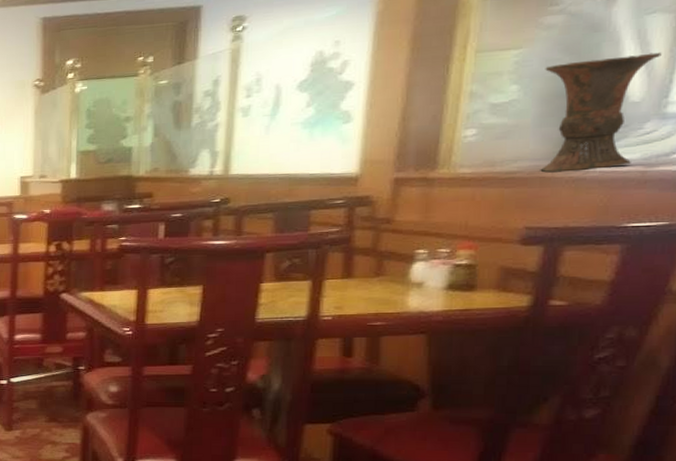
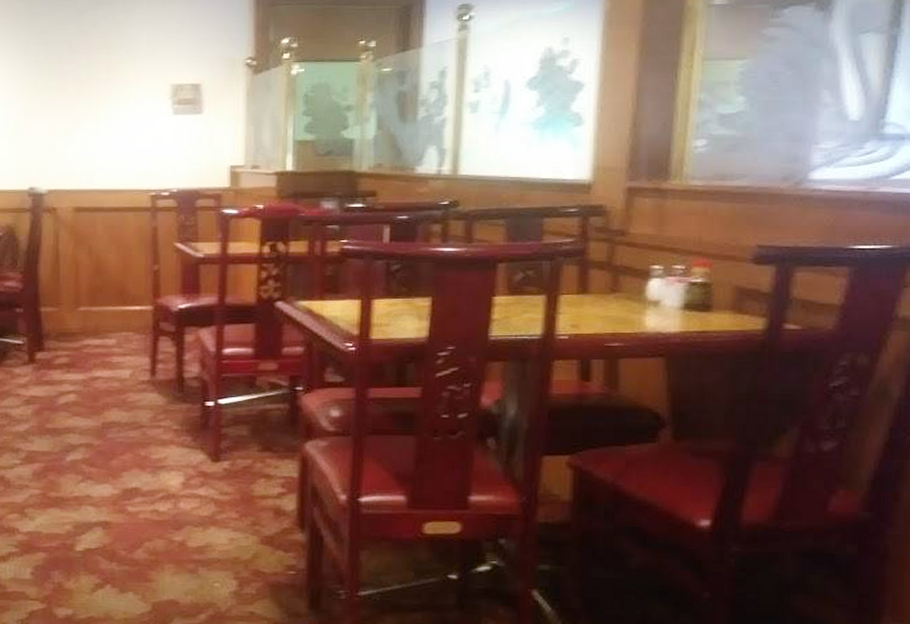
vase: present [540,52,662,173] -> none [769,72,876,189]

